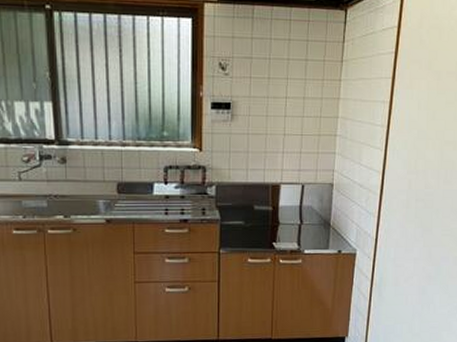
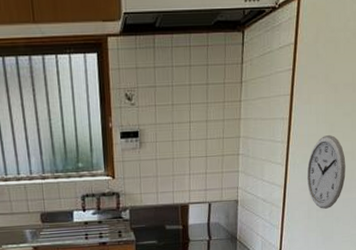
wall clock: none [406,122,447,199] -> present [306,134,346,209]

